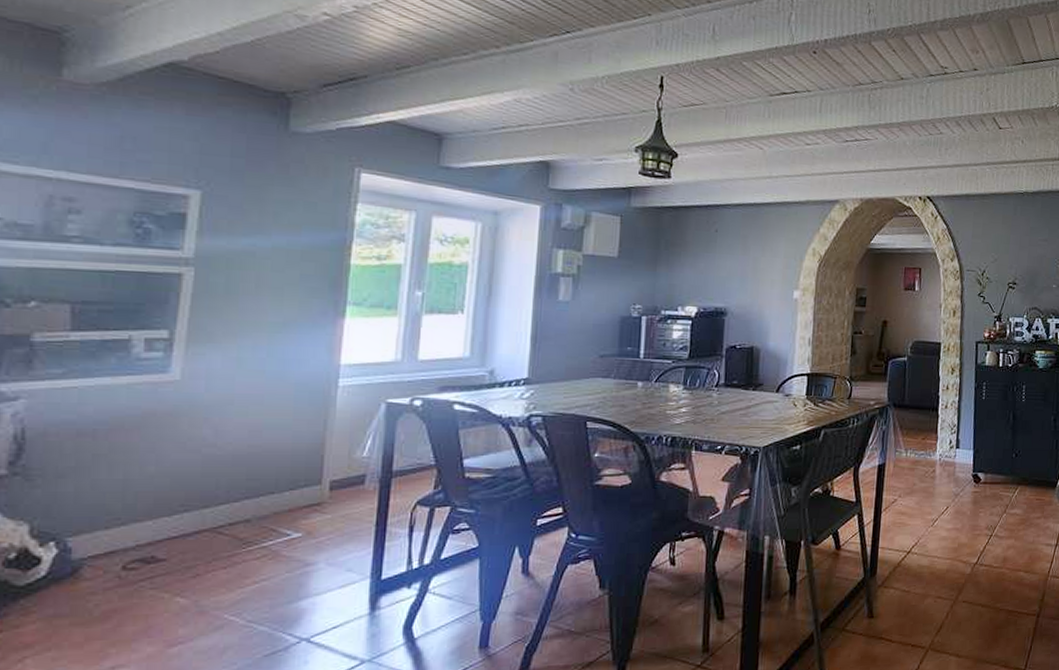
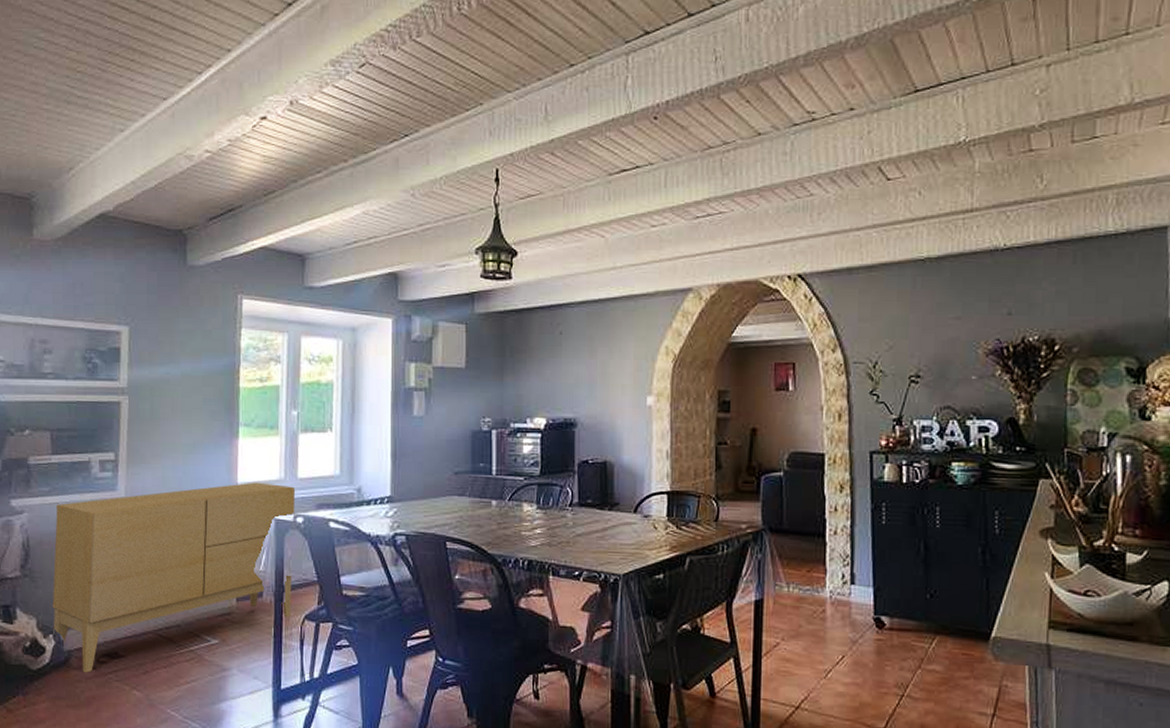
sideboard: none [56,364,415,583] -> present [52,482,296,673]

